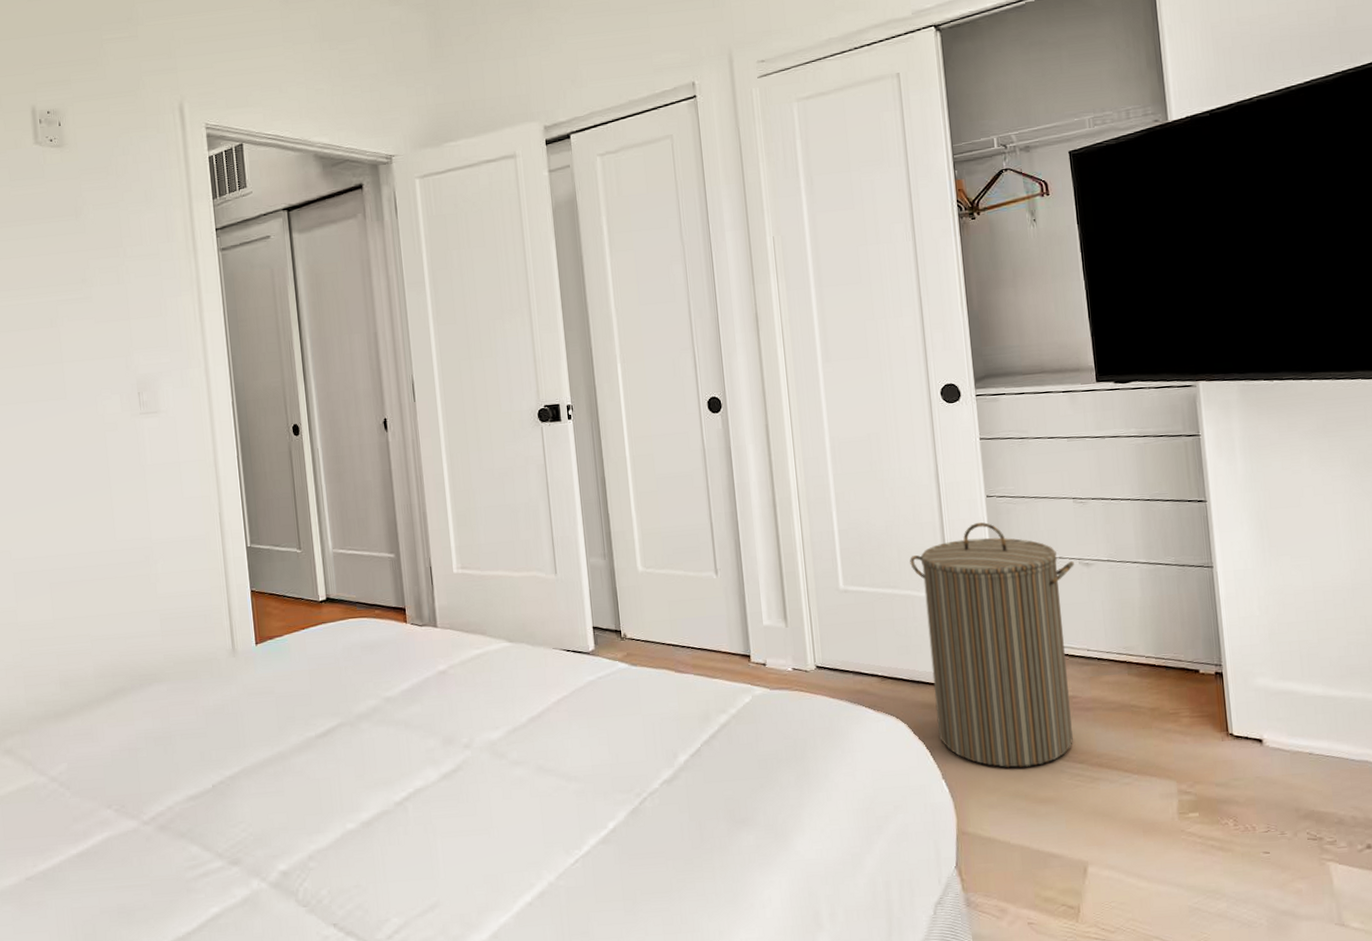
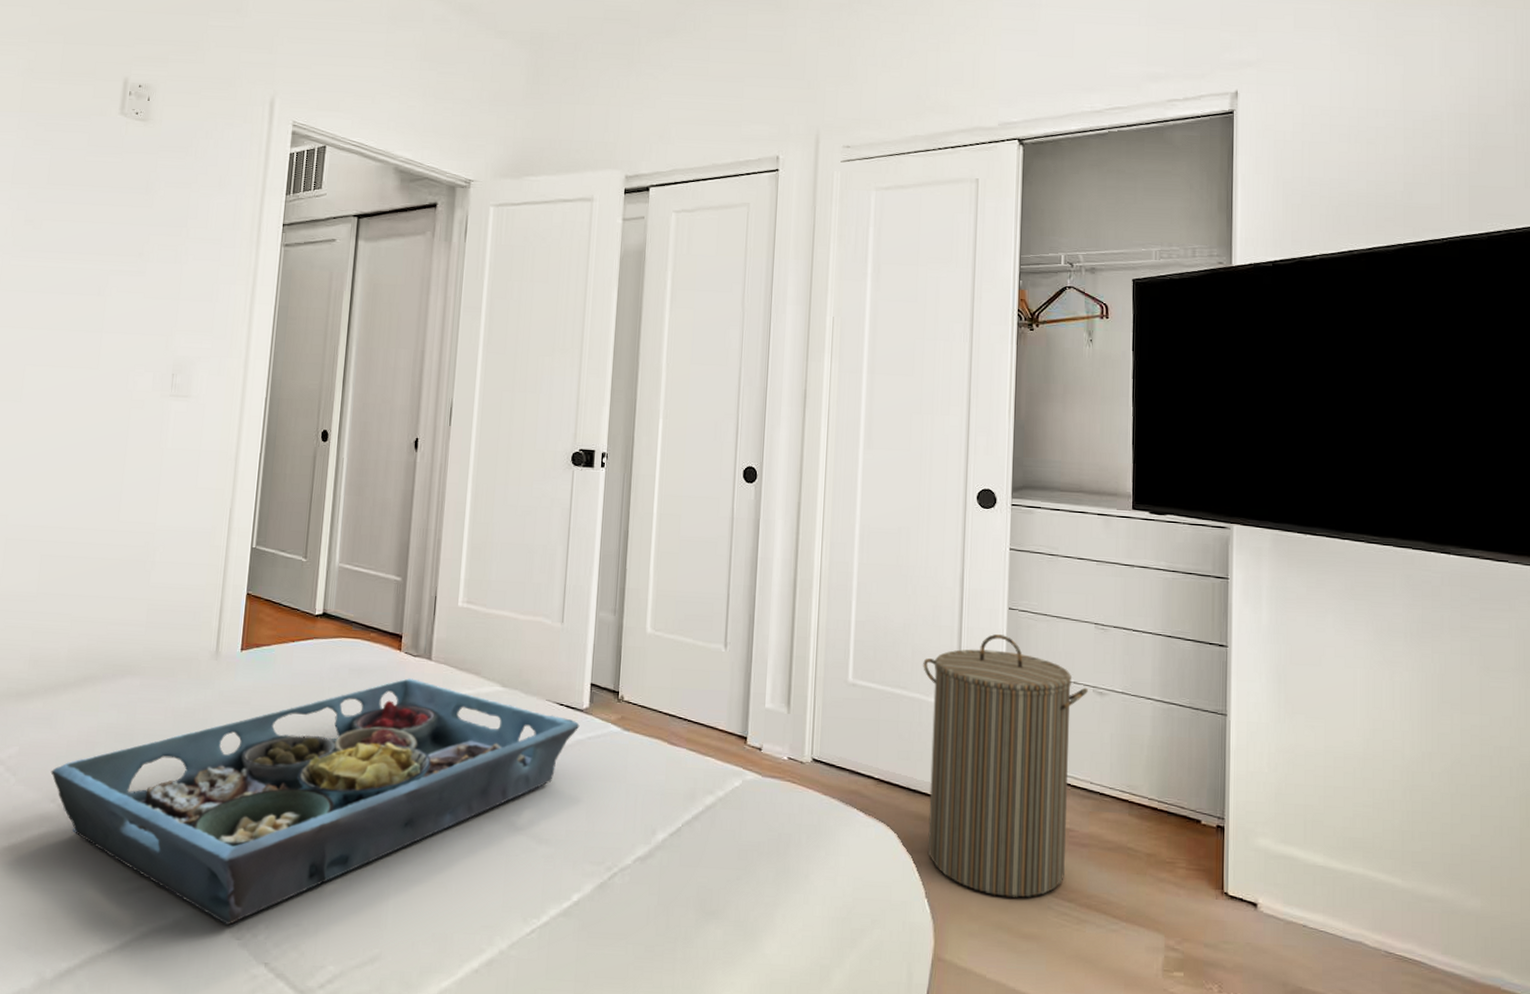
serving tray: none [101,647,589,896] -> present [50,678,580,926]

